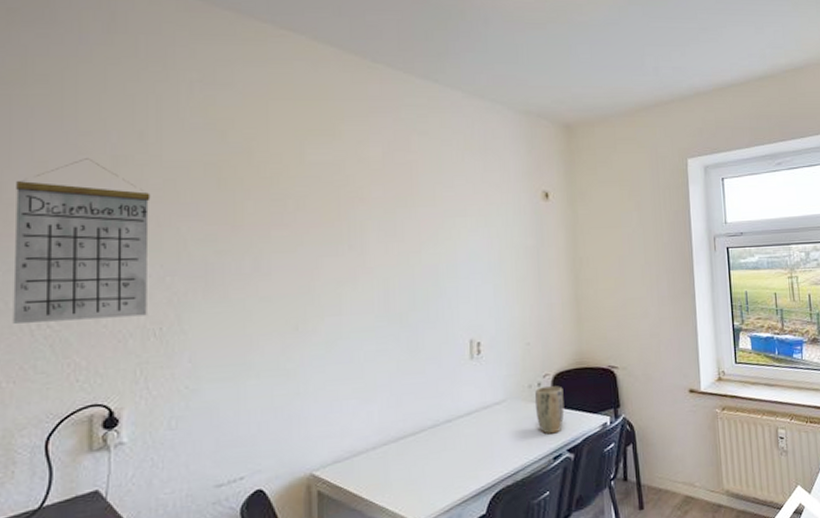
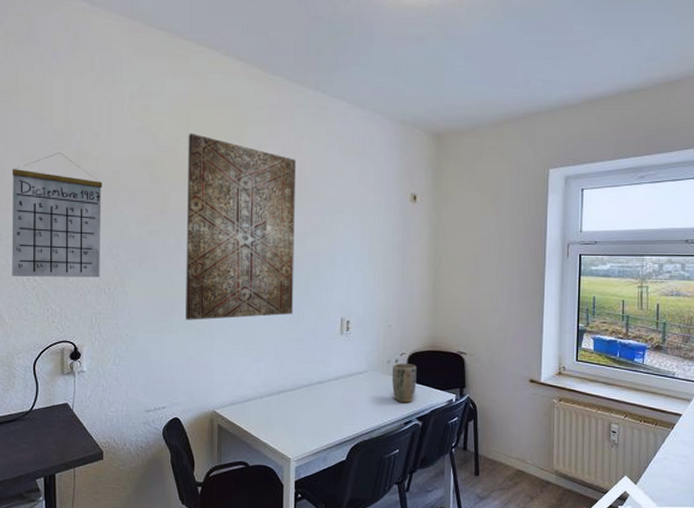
wall art: none [267,130,411,361] -> present [186,133,297,320]

